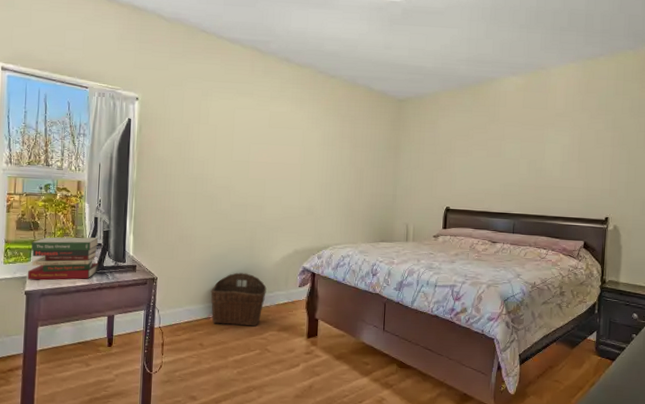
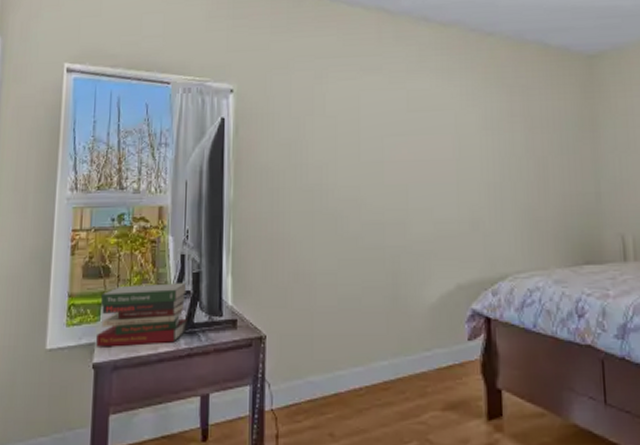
wicker basket: present [211,272,267,327] -> none [341,323,421,404]

